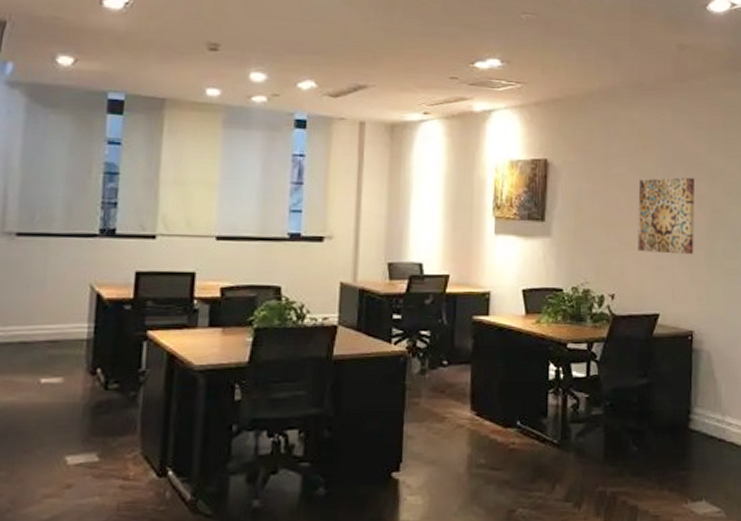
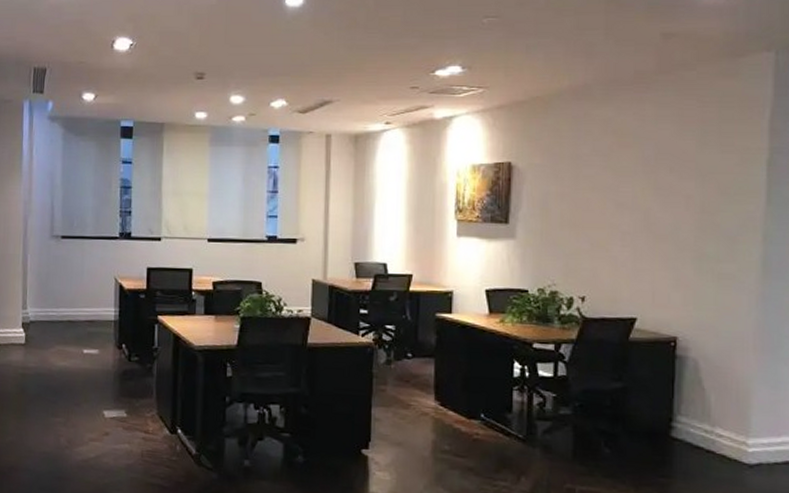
wall art: present [637,177,694,255] -> none [612,175,681,258]

